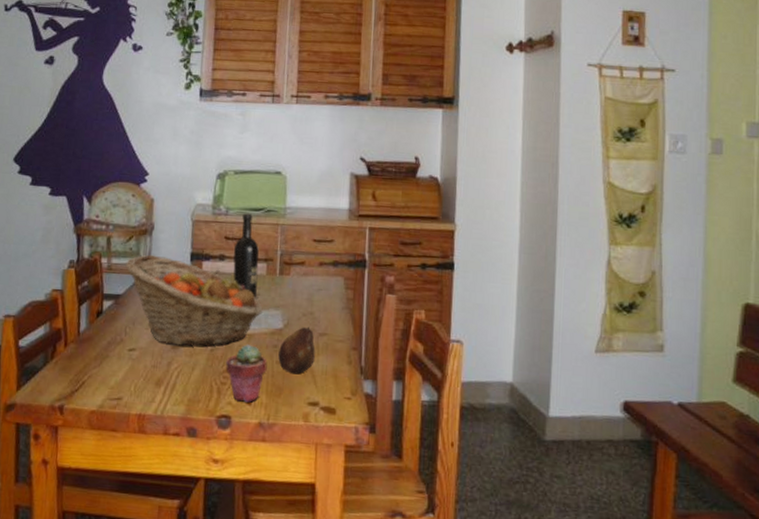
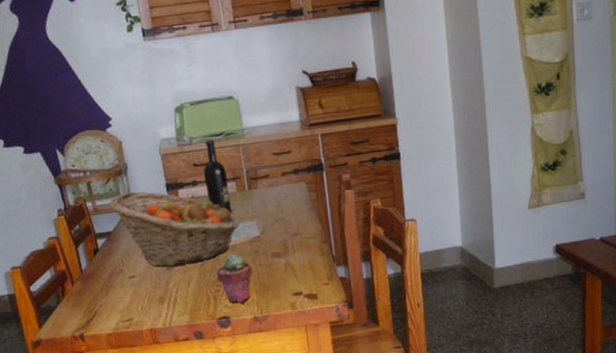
fruit: present [278,326,316,374] -> none [260,230,292,272]

